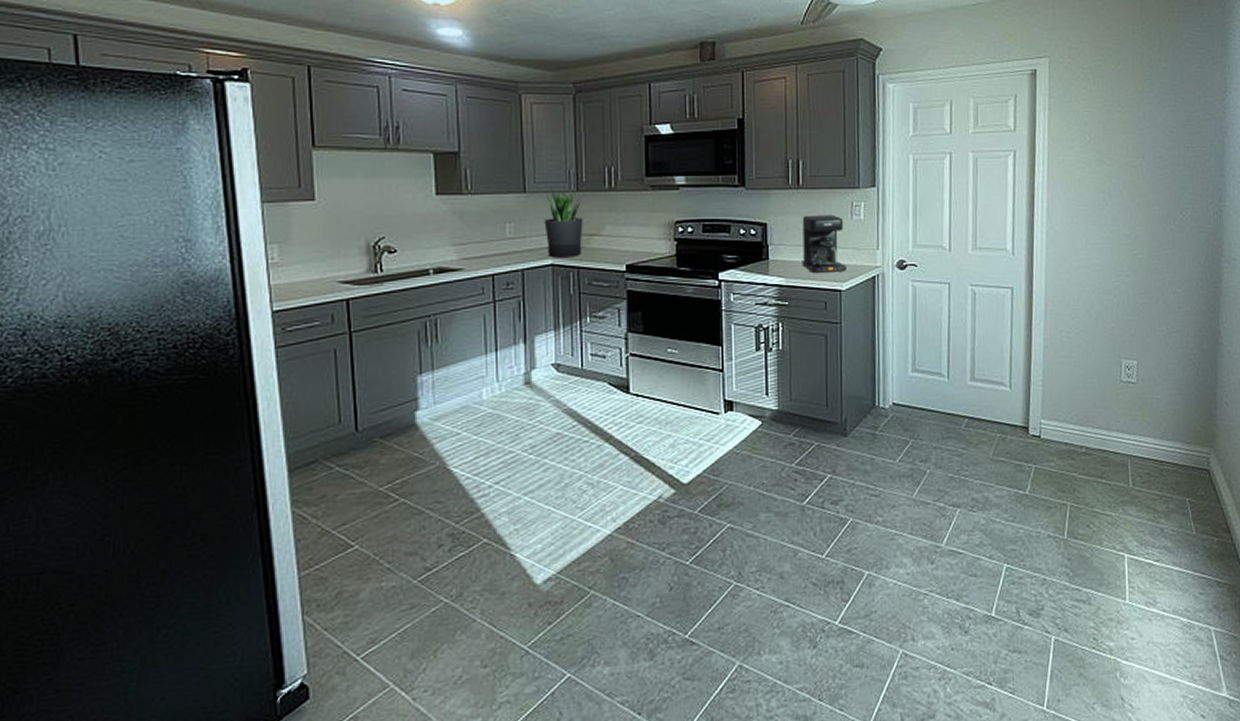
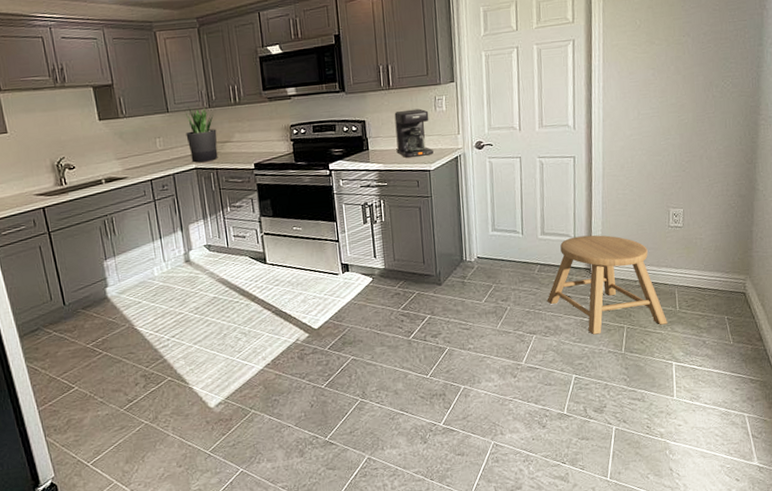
stool: none [975,385,1119,513] -> present [547,235,668,335]

